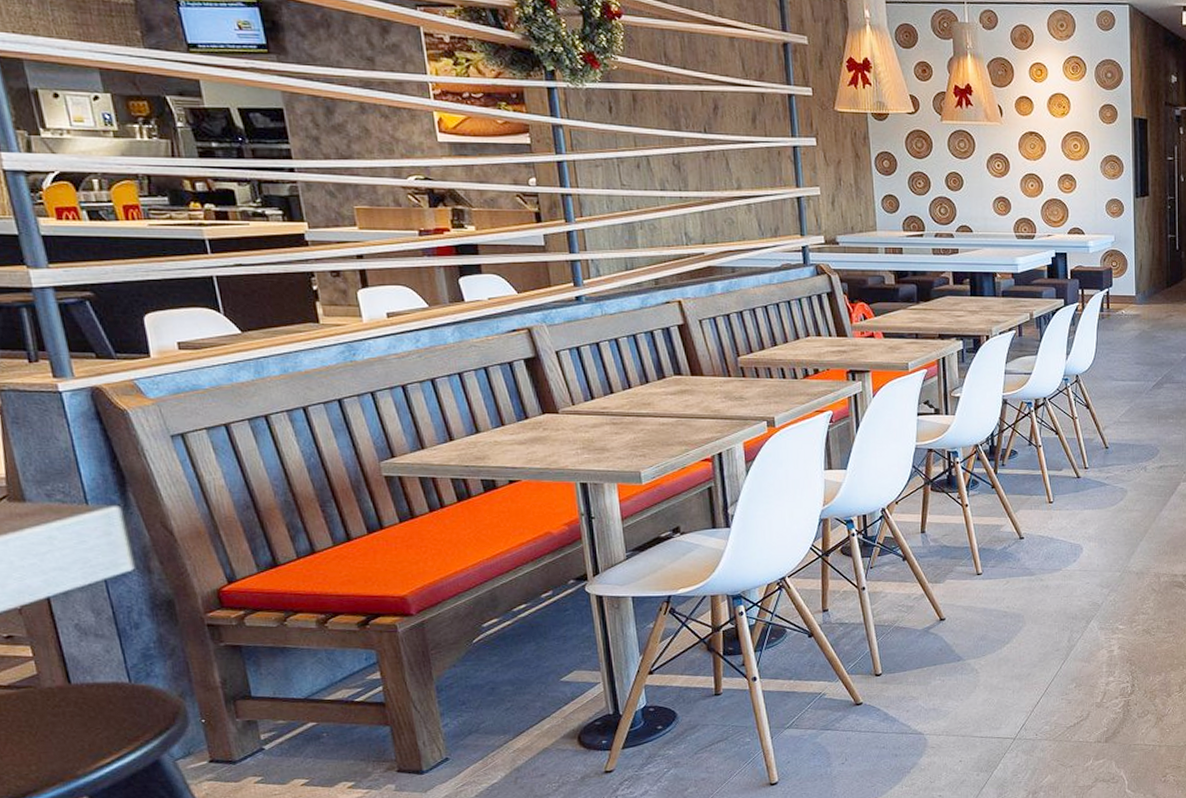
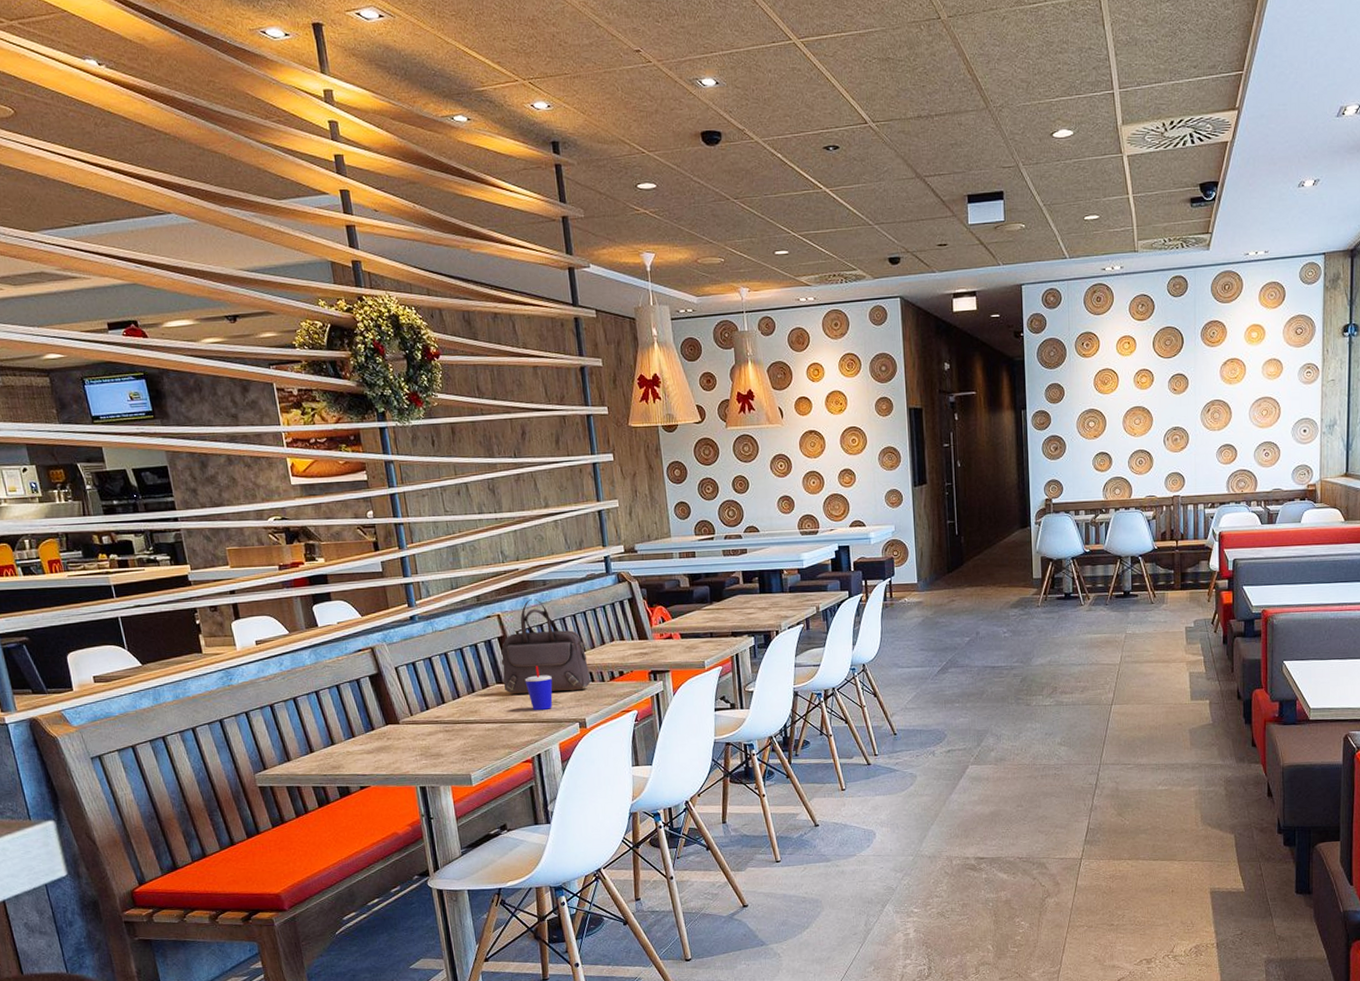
handbag: none [680,286,782,388] -> present [501,598,591,695]
beverage cup: none [707,358,739,405] -> present [524,666,553,710]

